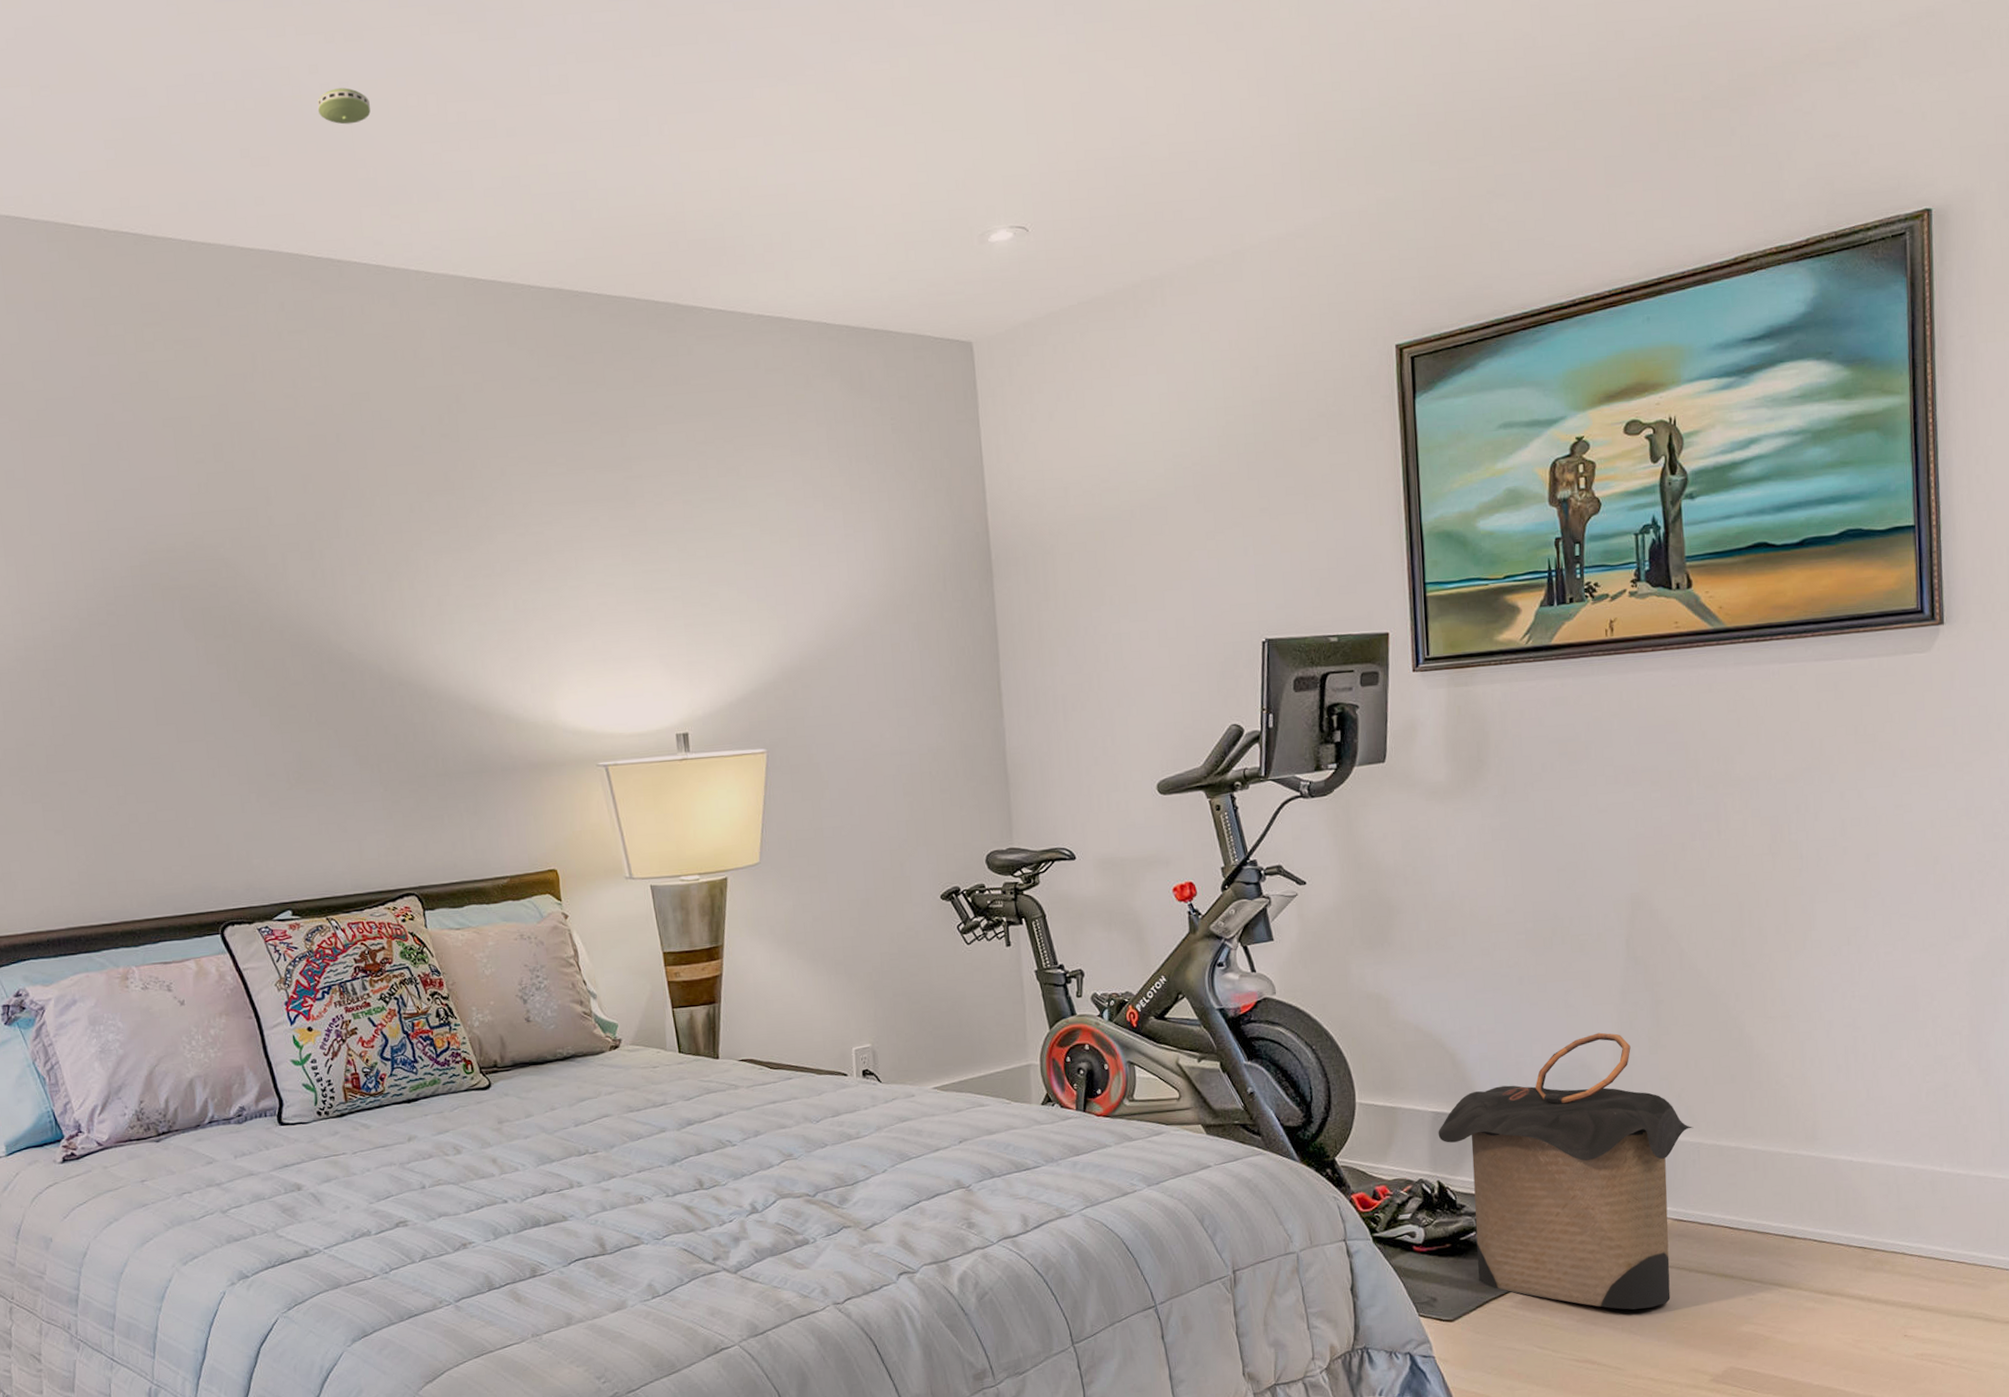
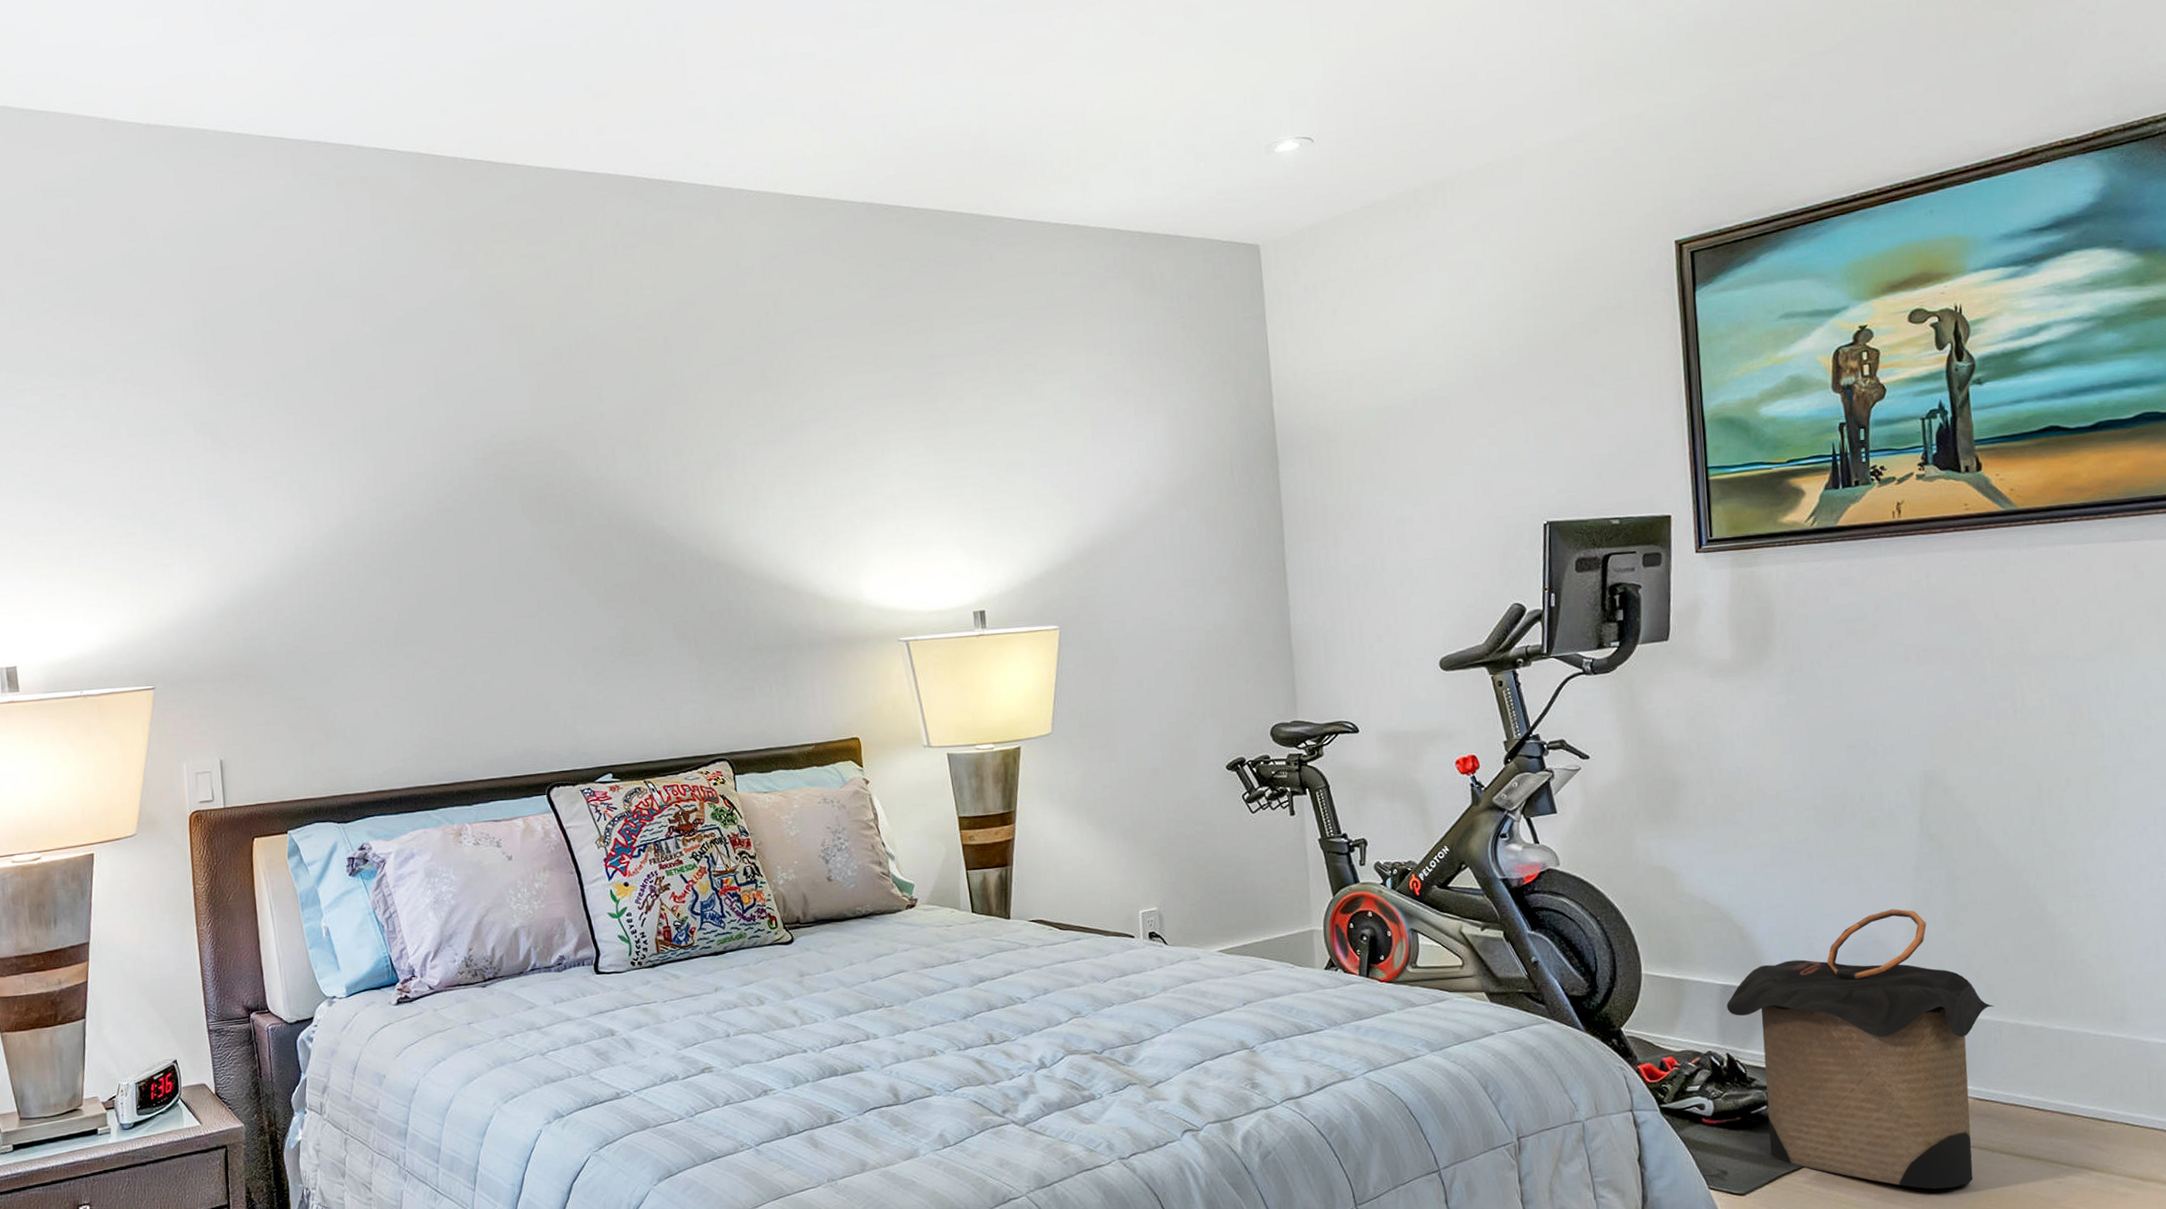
smoke detector: present [317,88,371,125] -> none [653,27,702,60]

